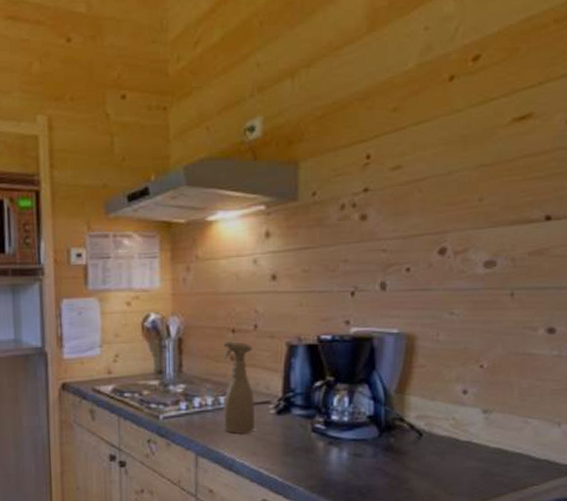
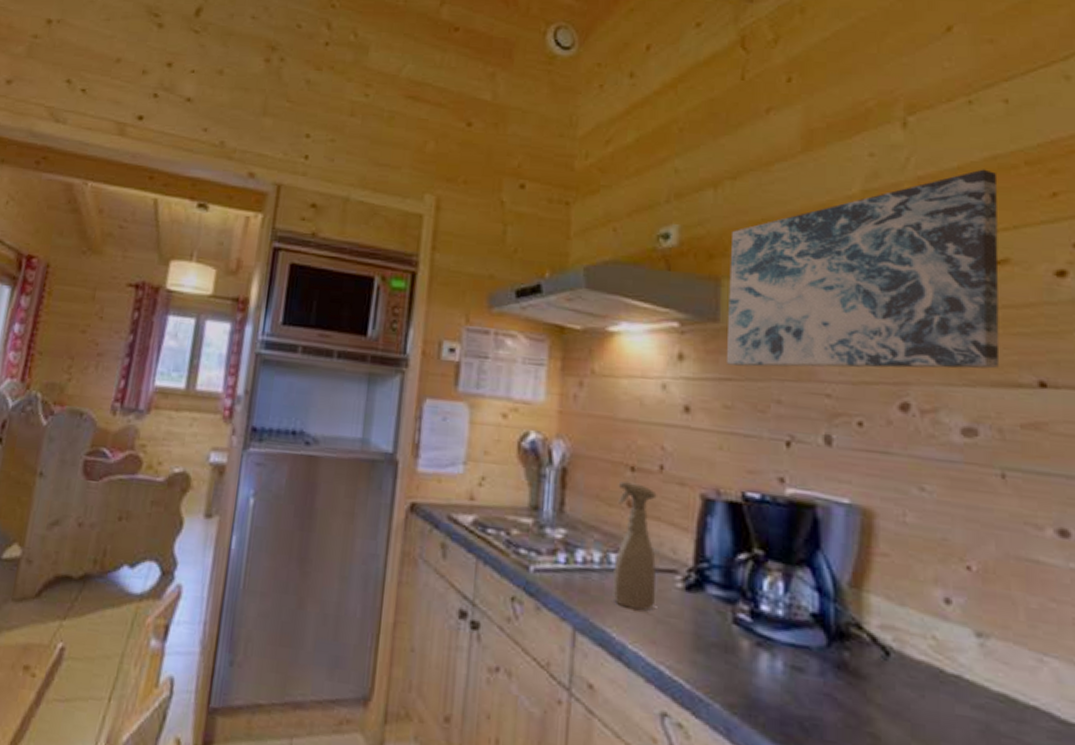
wall art: none [305,31,530,236] -> present [727,169,1000,369]

